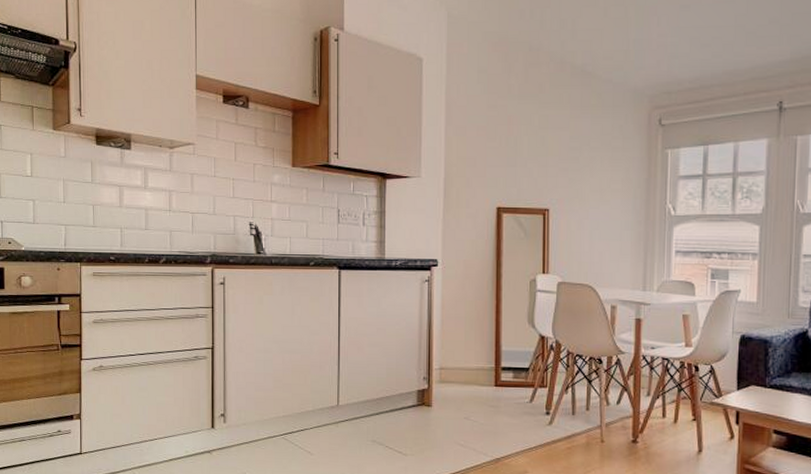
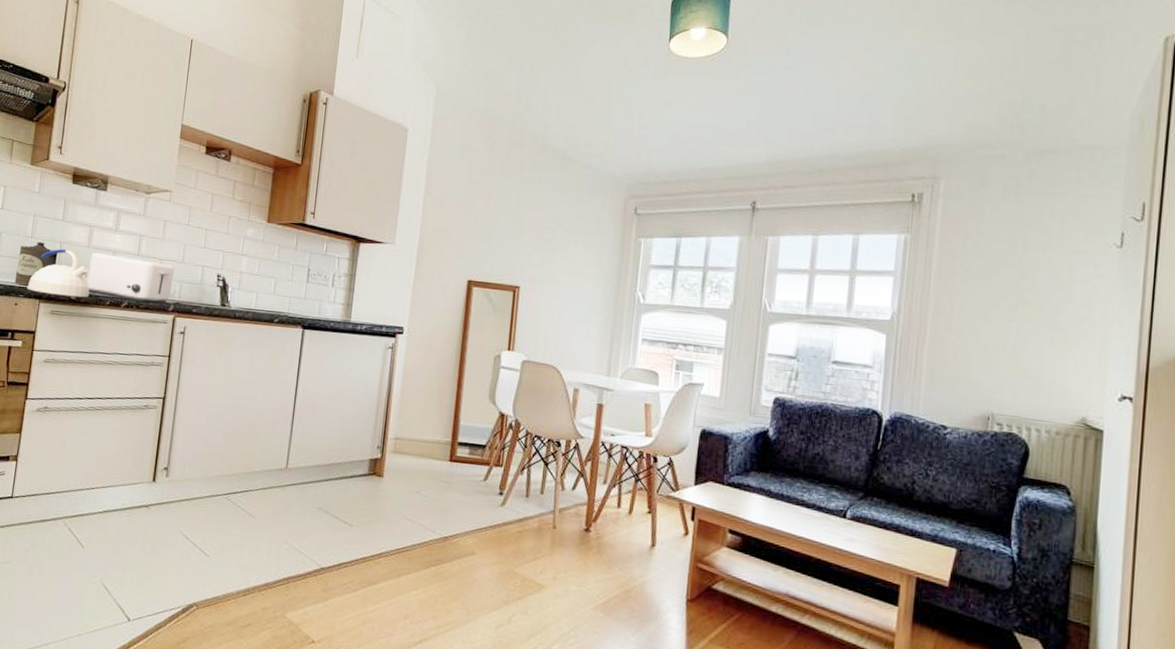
canister: none [53,206,92,251] -> present [14,241,58,286]
kettle: none [67,211,128,257] -> present [27,248,90,298]
toaster: none [123,212,207,258] -> present [86,253,174,305]

